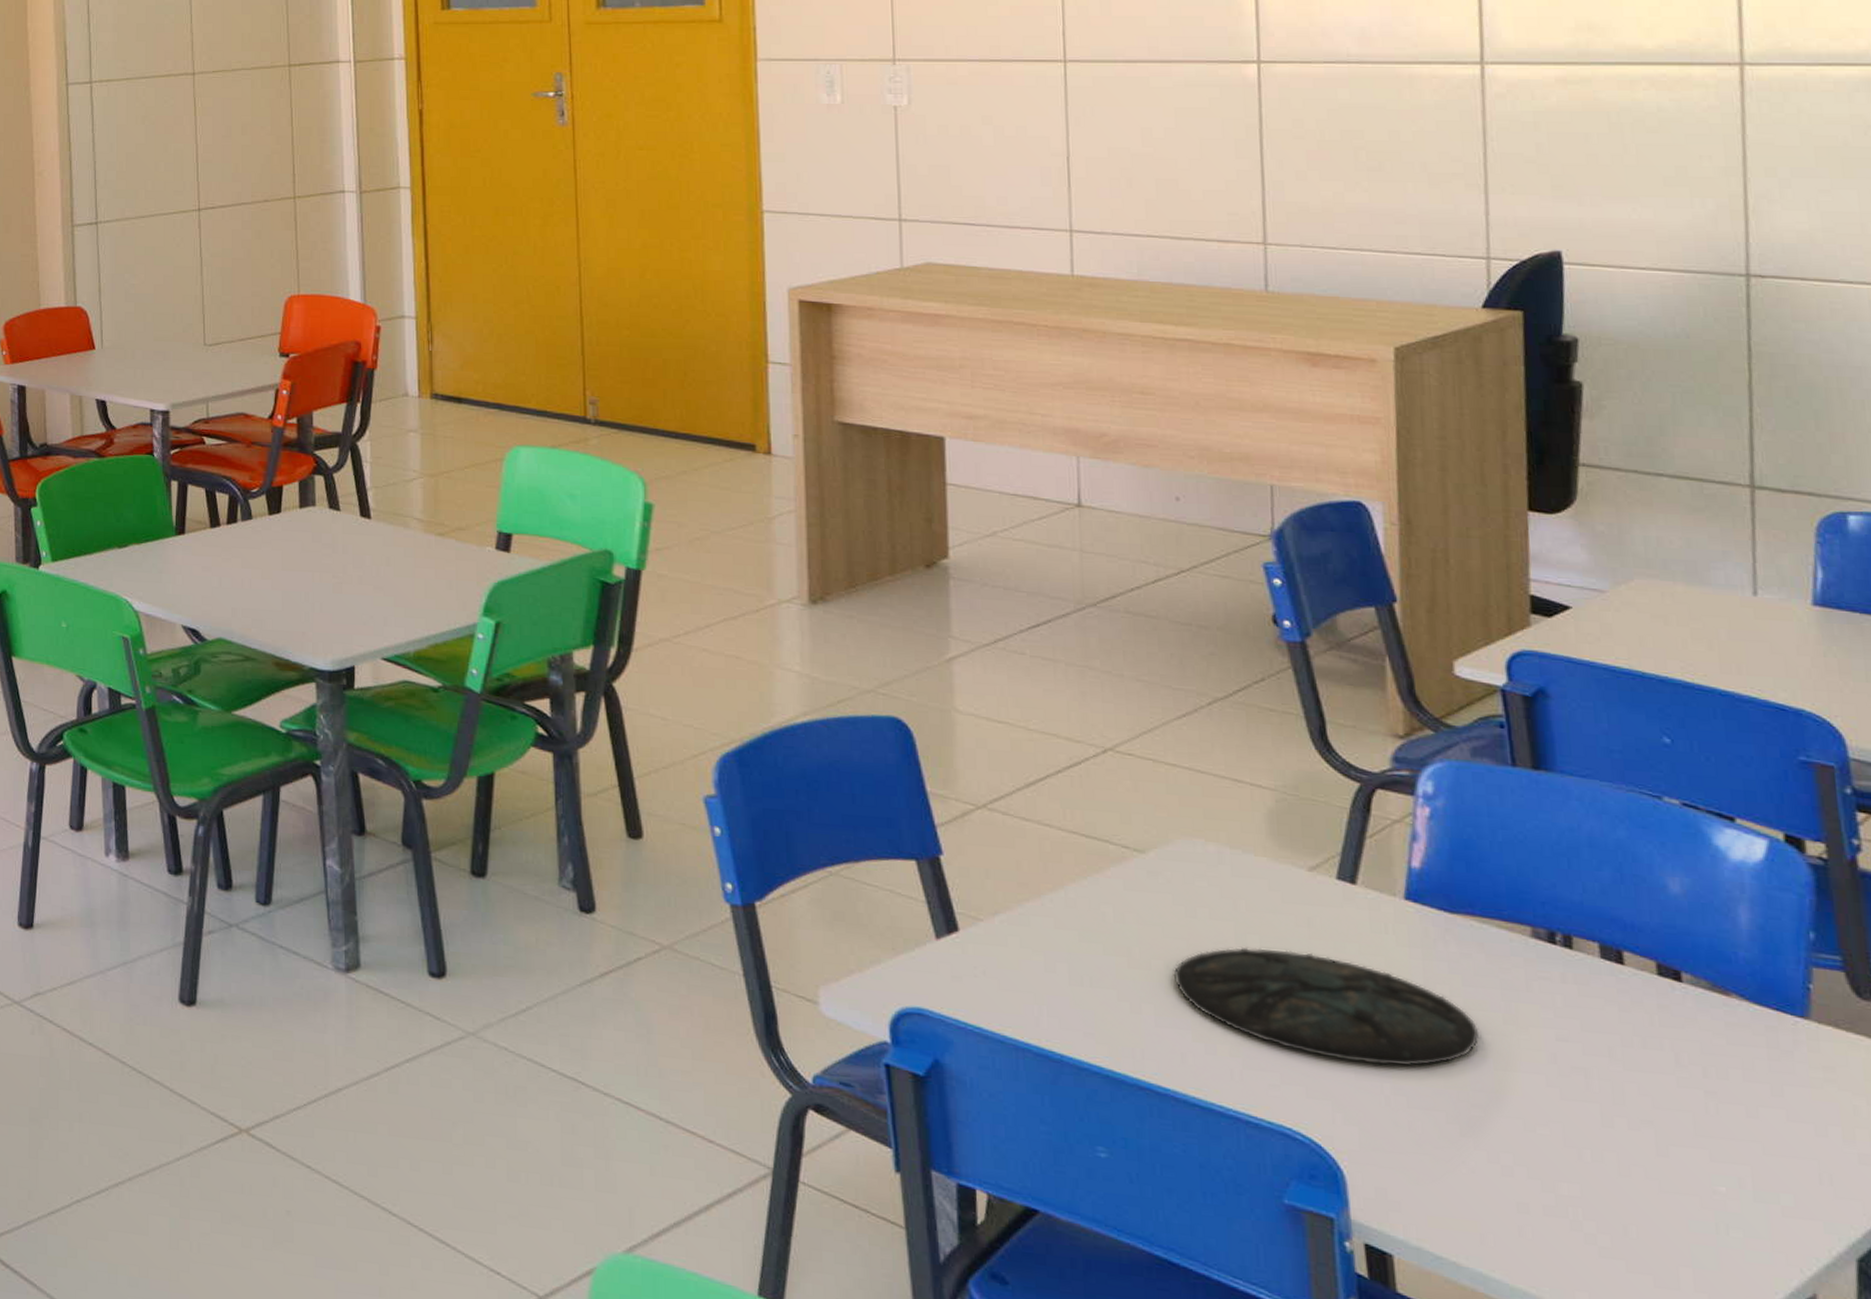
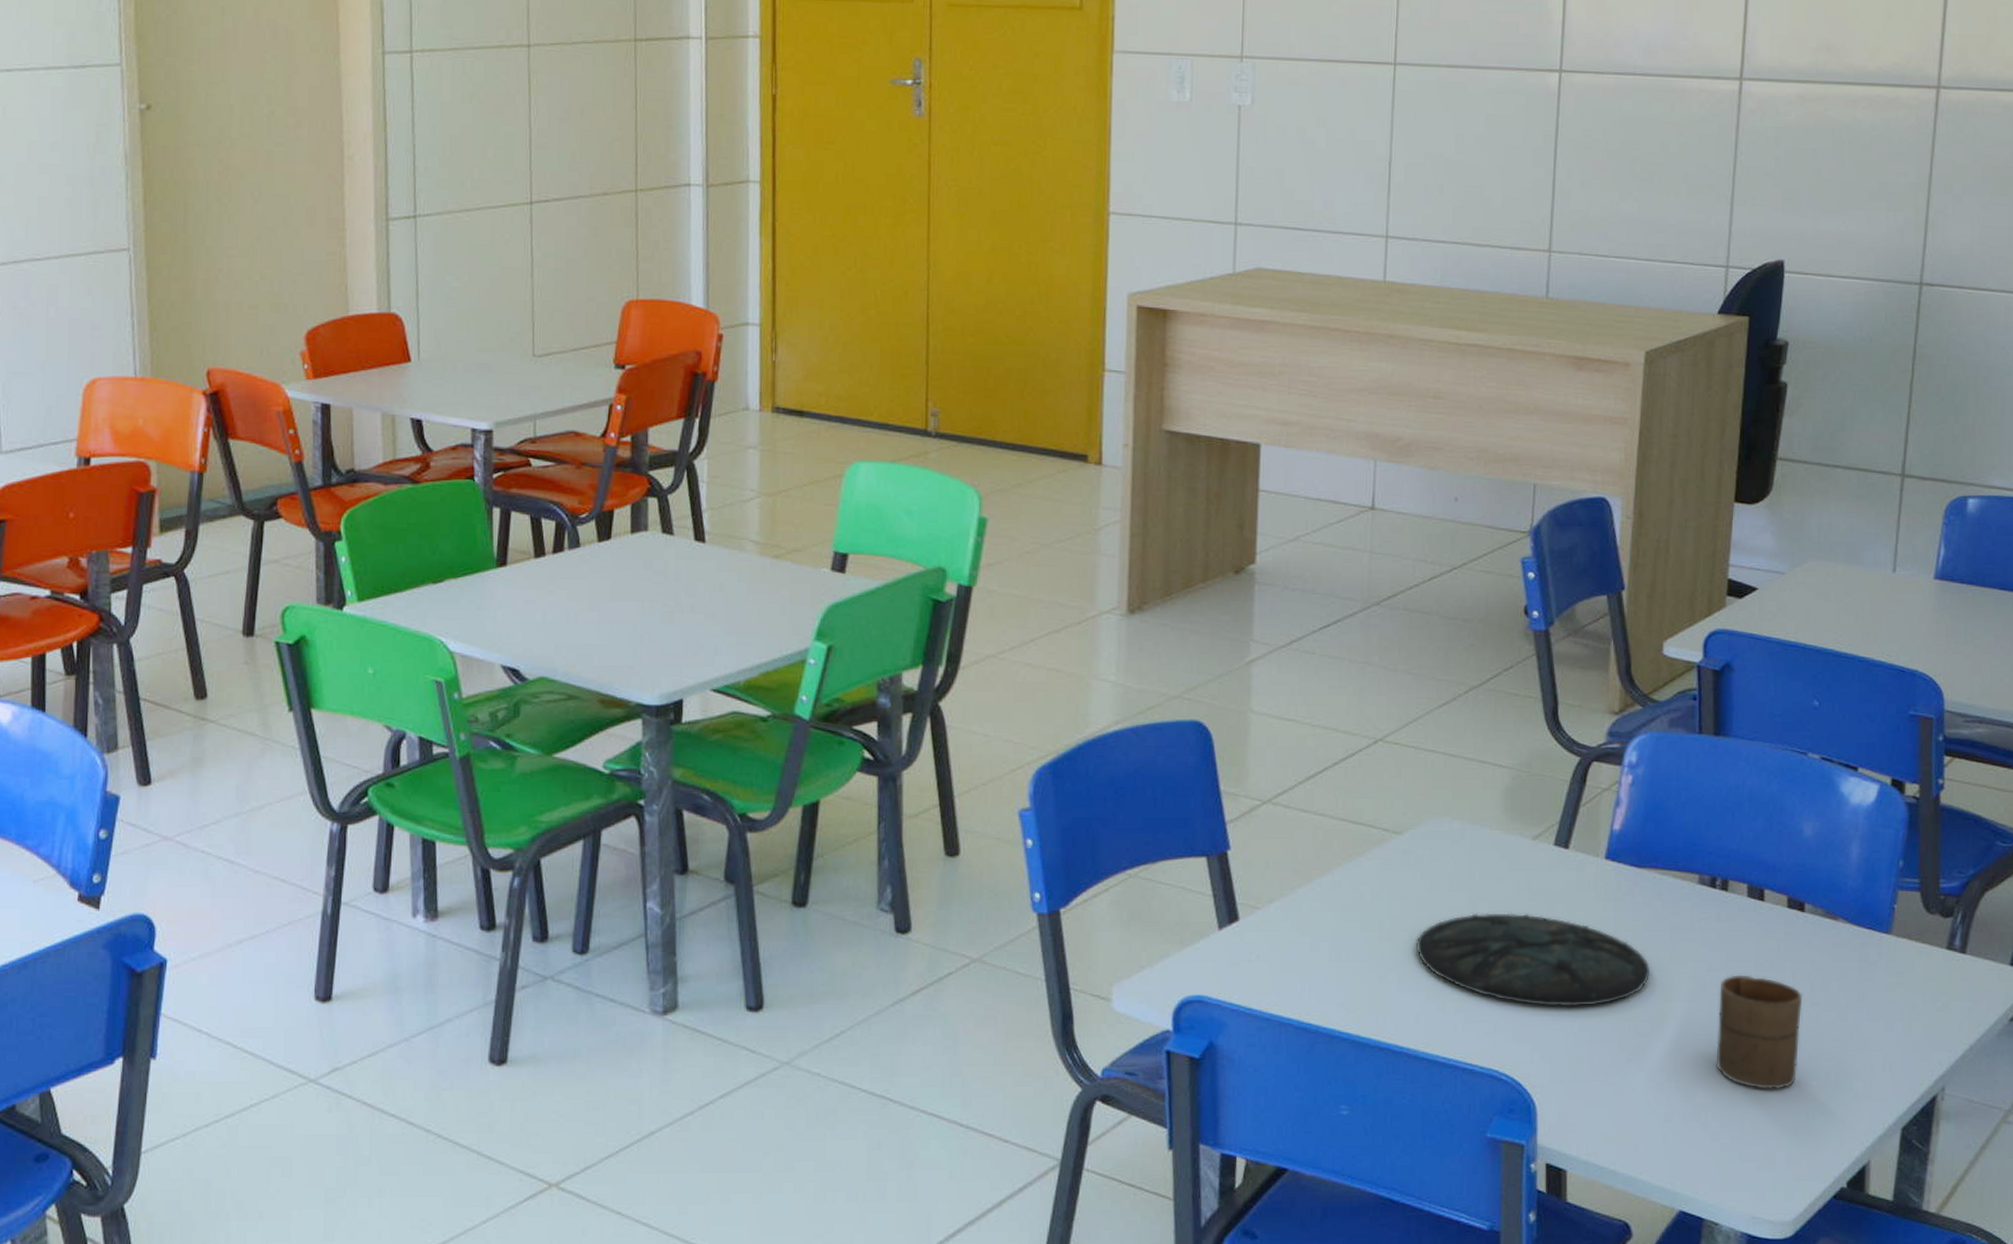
cup: none [1575,1047,1696,1192] -> present [1716,974,1803,1089]

